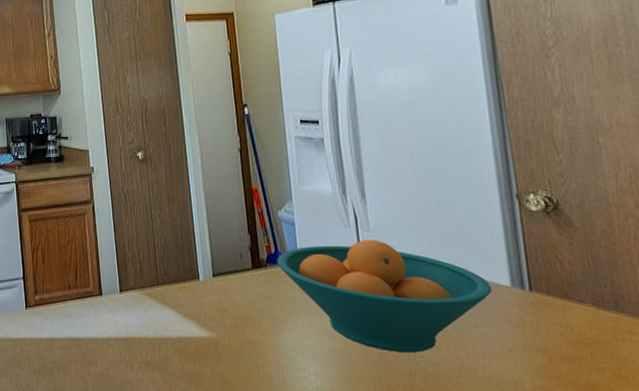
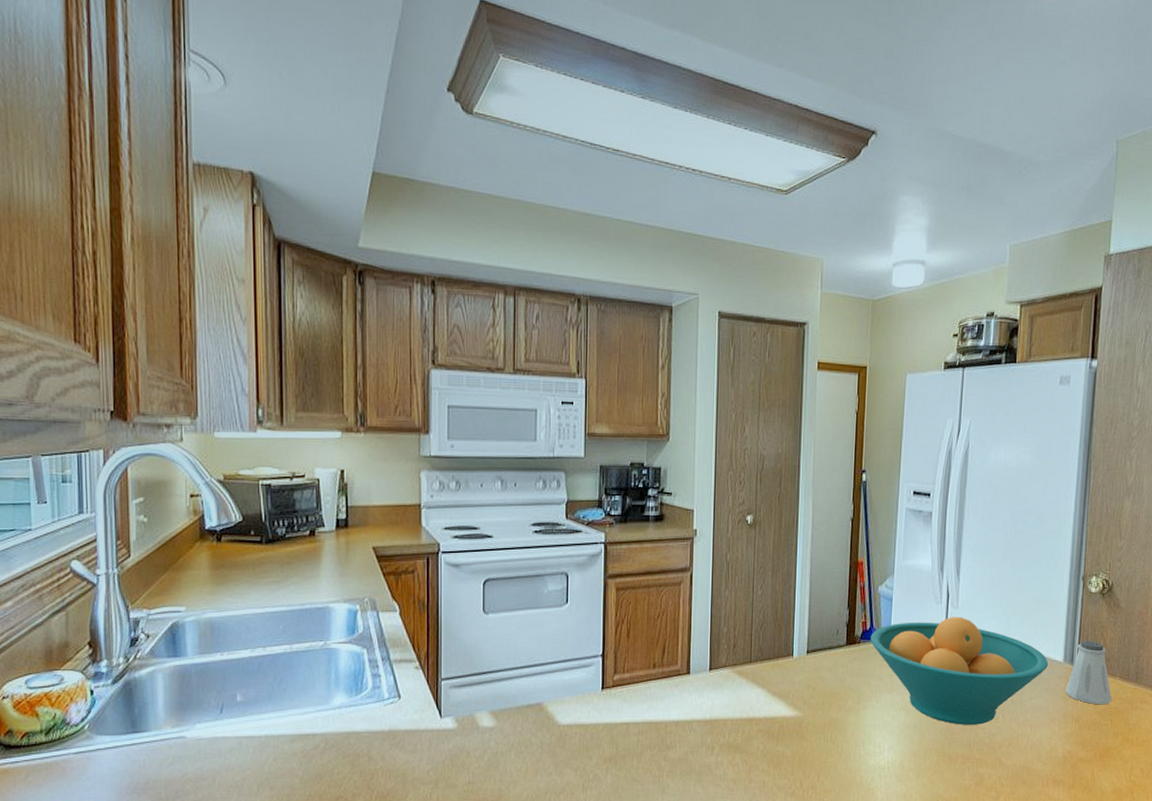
saltshaker: none [520,263,587,335] -> present [1065,641,1112,705]

